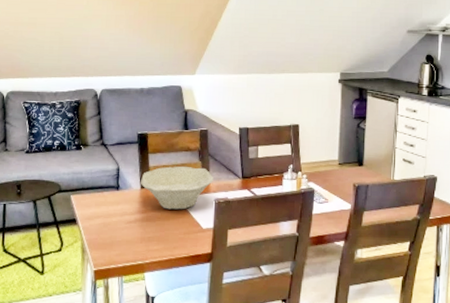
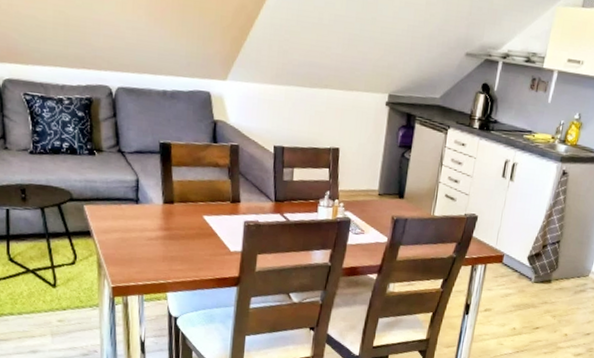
bowl: present [141,166,213,210] -> none [163,182,244,230]

